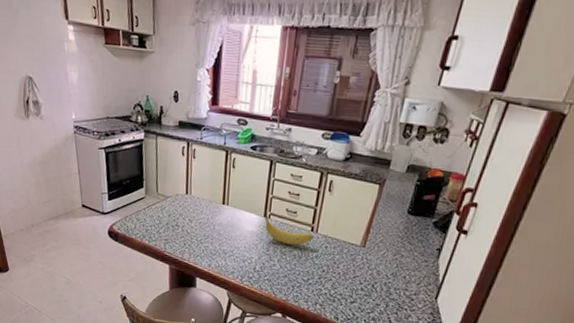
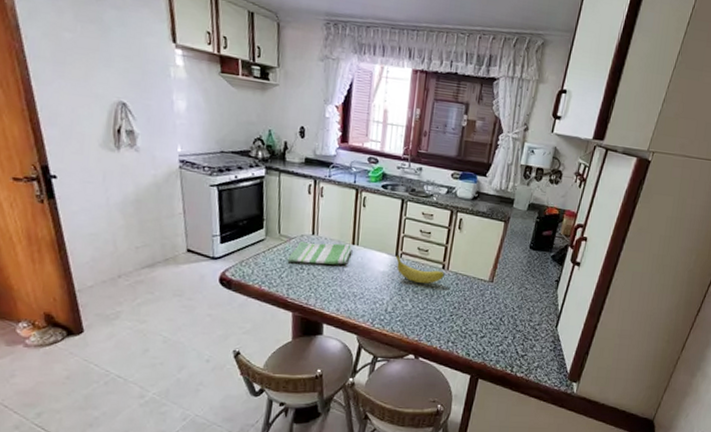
dish towel: none [164,200,223,223] -> present [287,241,353,265]

